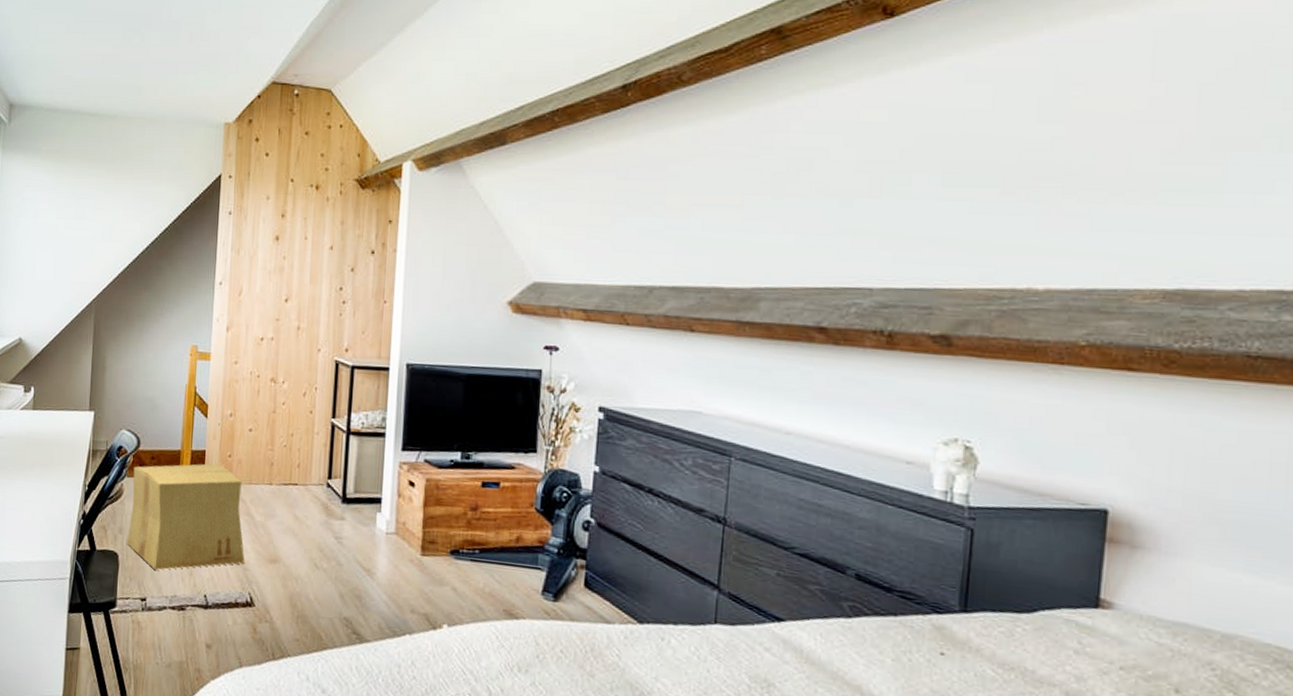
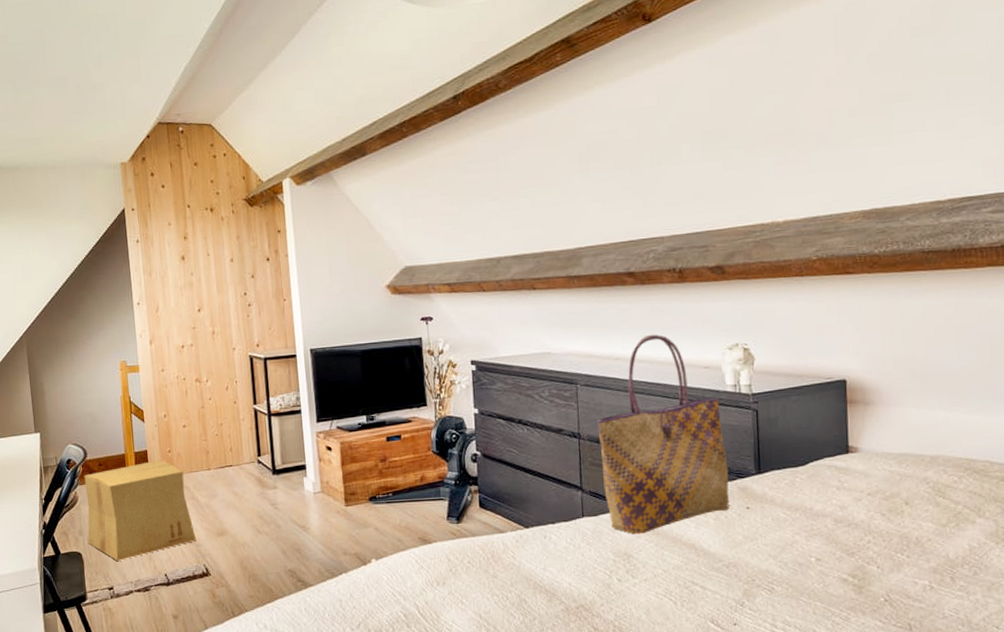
tote bag: none [748,409,922,661] -> present [597,334,729,535]

